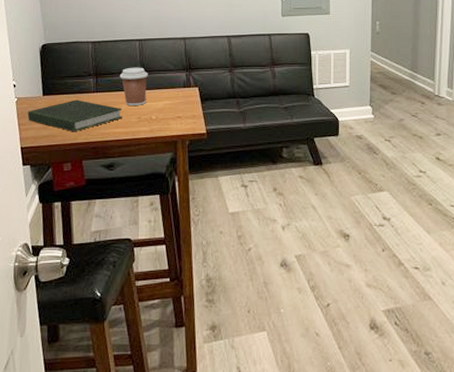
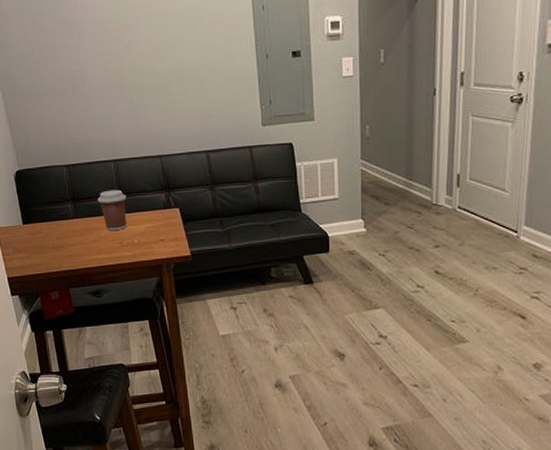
book: present [27,100,122,132] -> none [10,226,104,260]

